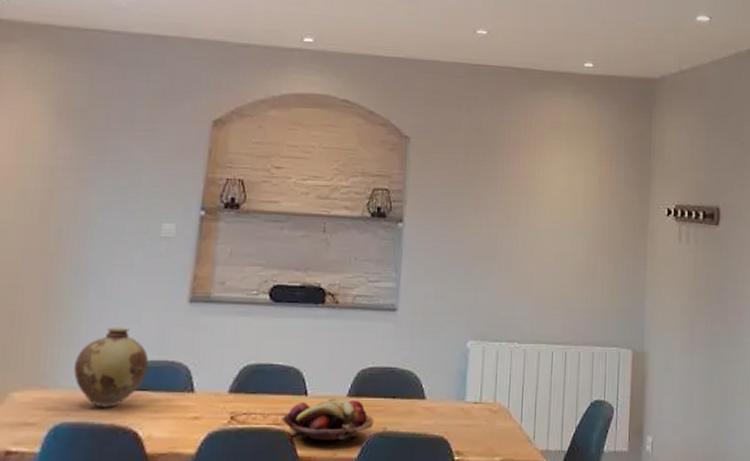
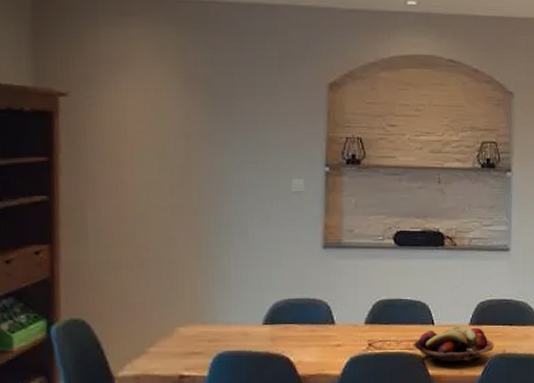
vase: present [74,327,149,408] -> none [229,271,293,339]

